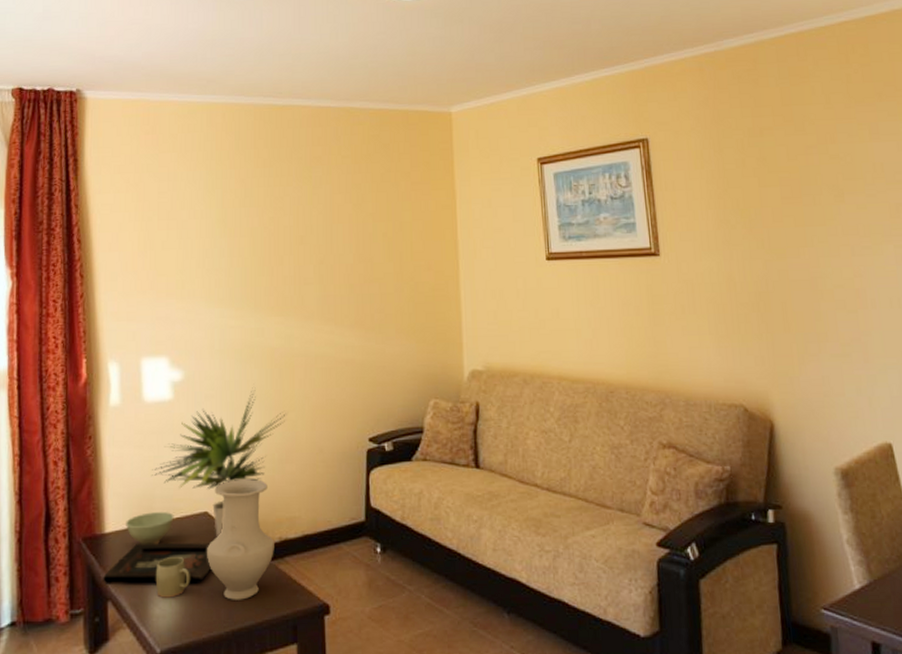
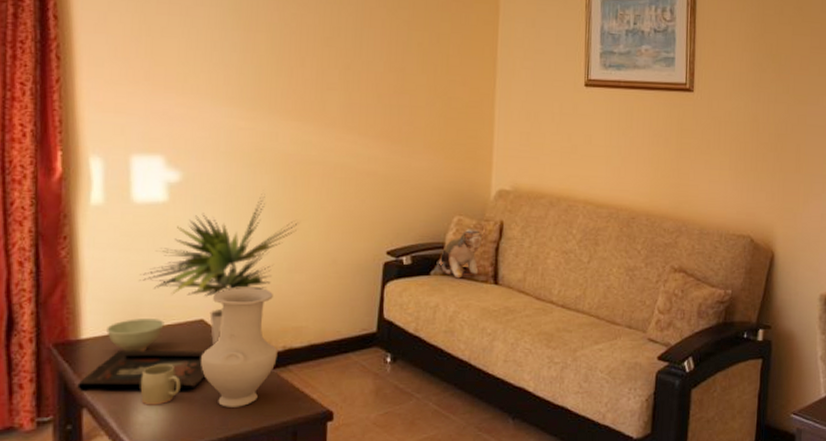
plush toy: none [417,410,463,464] -> present [436,228,486,279]

